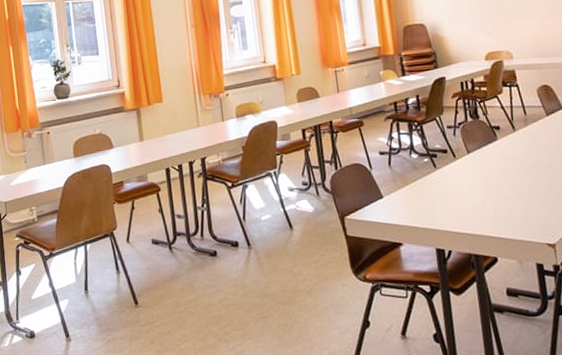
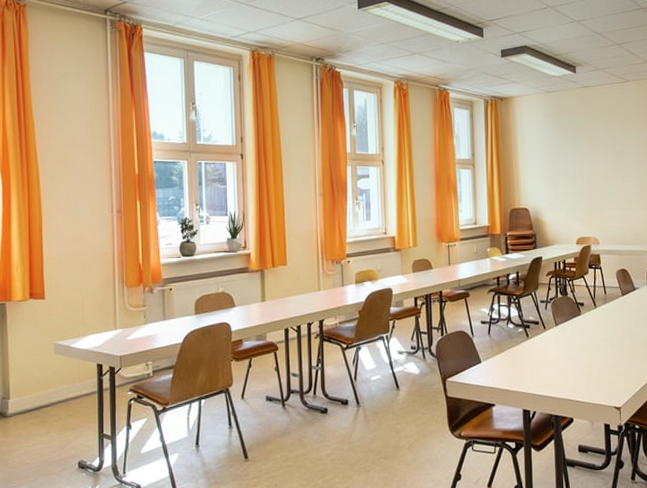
potted plant: none [97,48,117,93] -> present [225,210,245,253]

